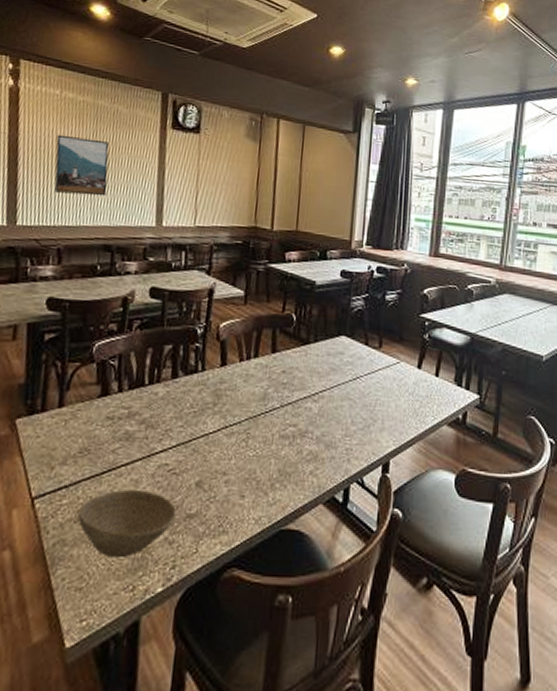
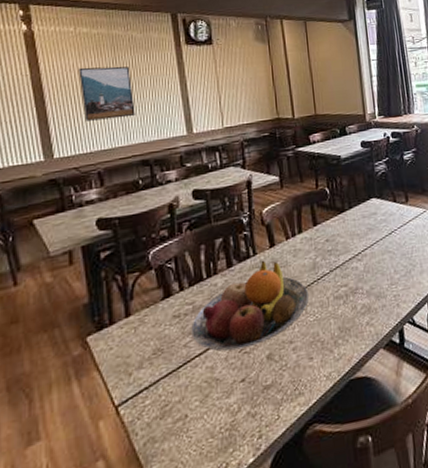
bowl: present [77,490,176,559] -> none [162,374,254,444]
fruit bowl: none [122,378,253,469] -> present [191,260,309,352]

